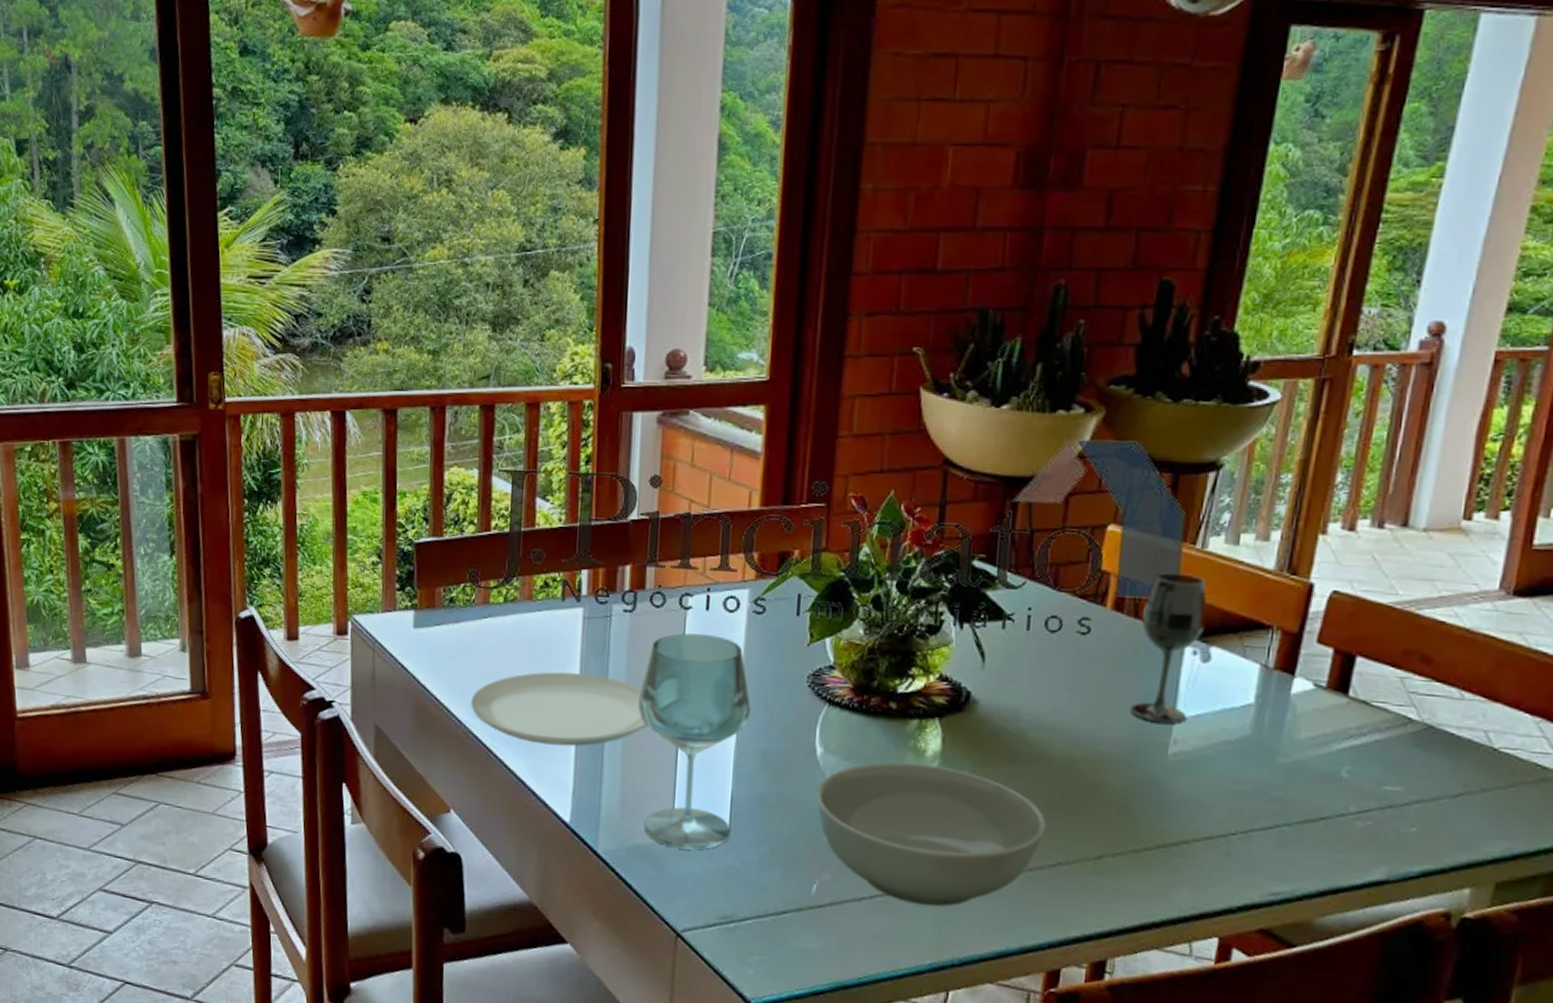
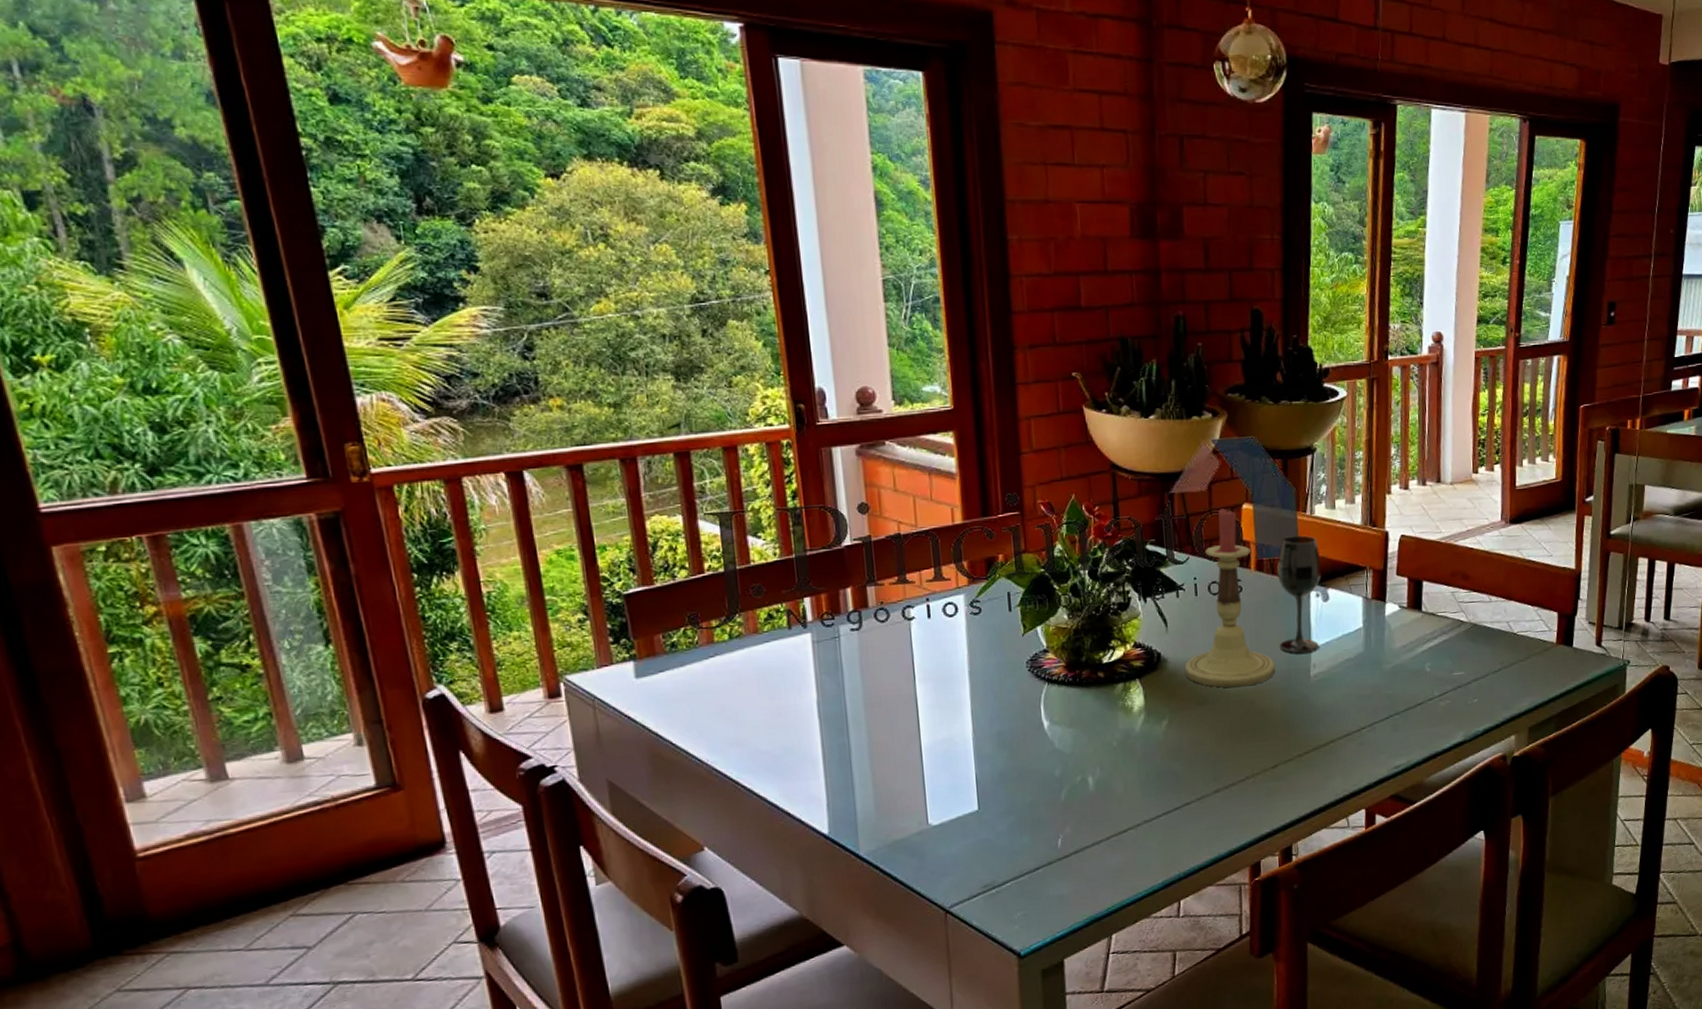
plate: present [471,672,647,746] -> none [709,693,889,767]
wine glass: present [637,633,751,850] -> none [876,639,982,836]
bowl: present [815,762,1046,907] -> none [1048,718,1233,836]
candlestick: none [998,527,1121,752] -> present [1185,508,1276,688]

